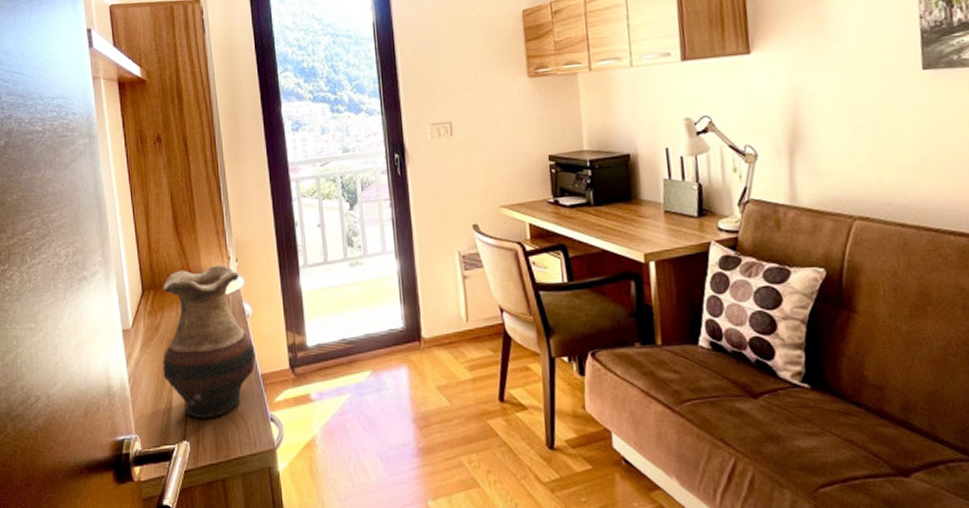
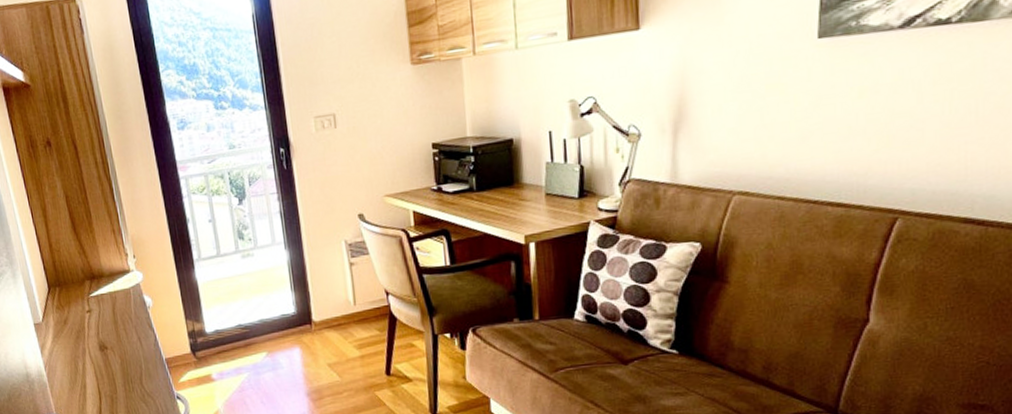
vase: present [162,264,256,419] -> none [67,261,159,399]

